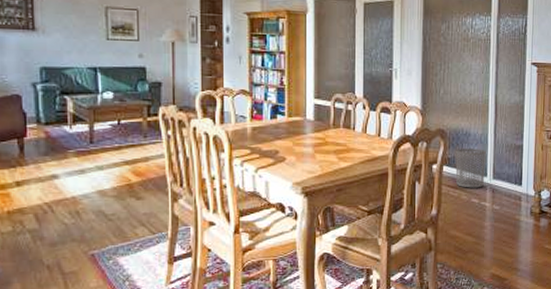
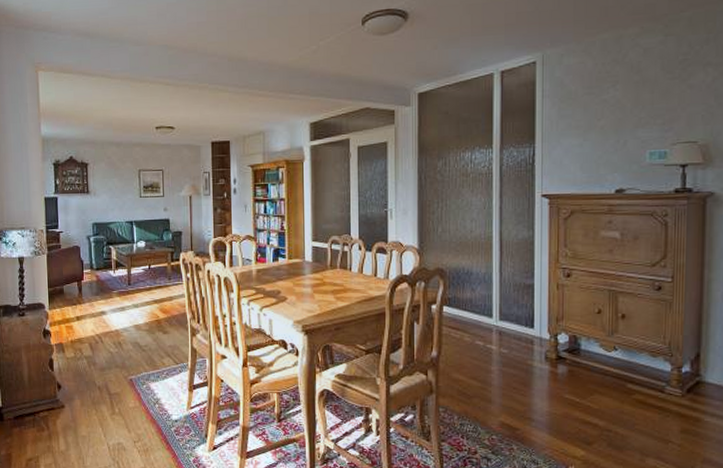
waste bin: present [455,149,487,188] -> none [457,288,492,330]

